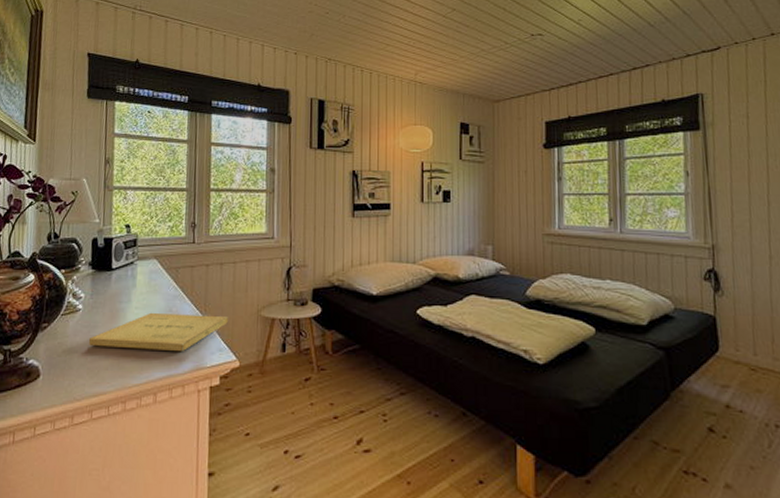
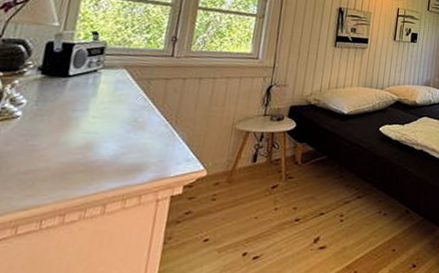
book: present [89,312,228,351] -> none [25,122,200,161]

